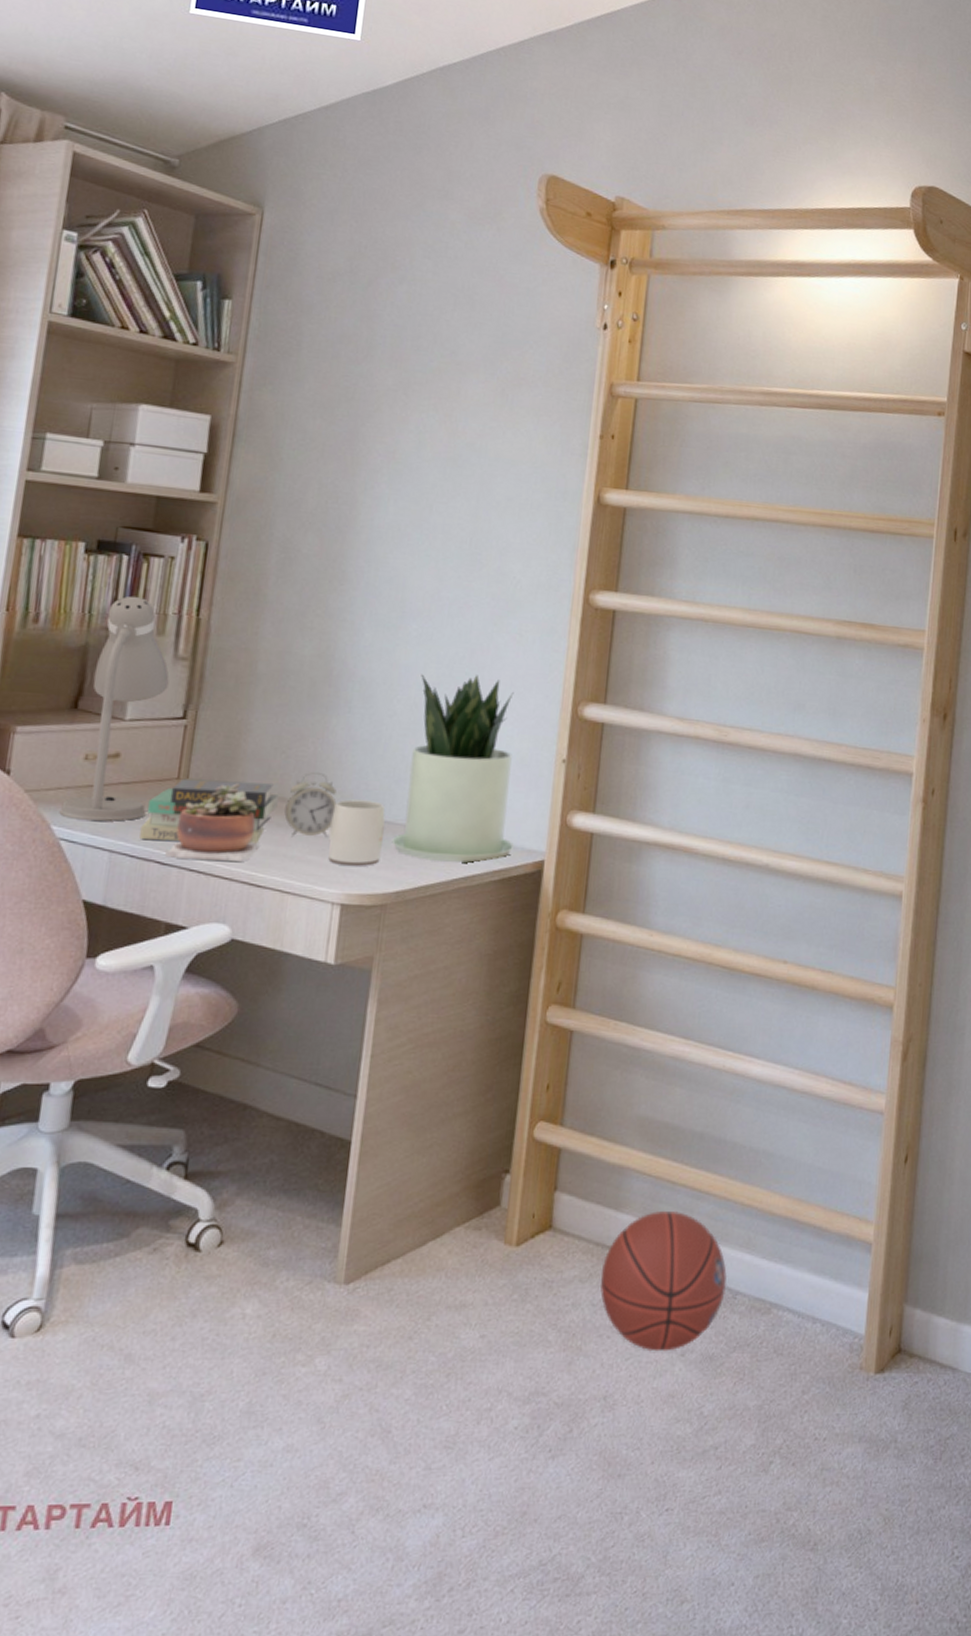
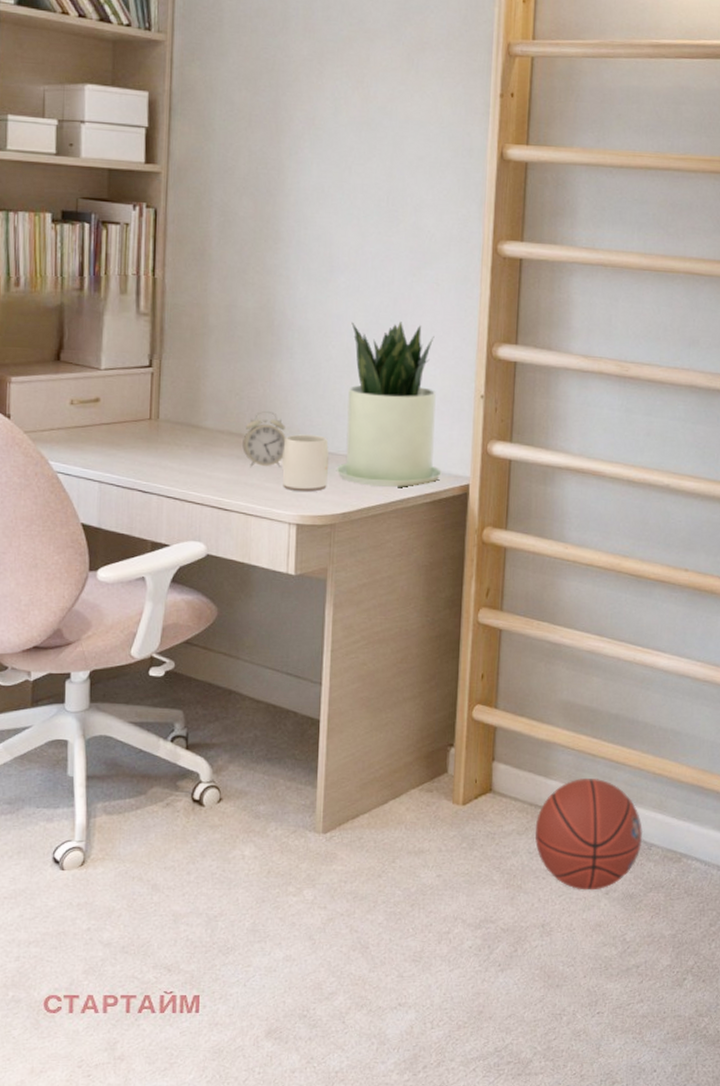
desk lamp: present [59,595,170,822] -> none [54,259,135,457]
books: present [139,778,279,843] -> none [123,419,236,473]
succulent plant: present [165,783,261,861] -> none [146,422,225,489]

